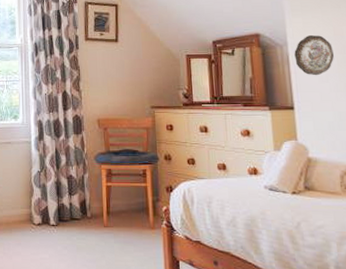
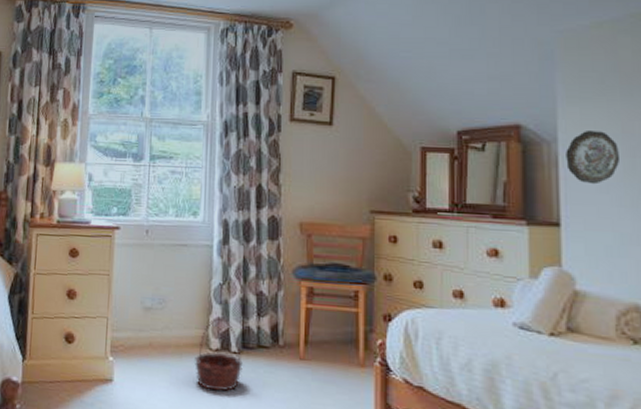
basket: none [22,199,60,257] -> present [195,318,243,392]

